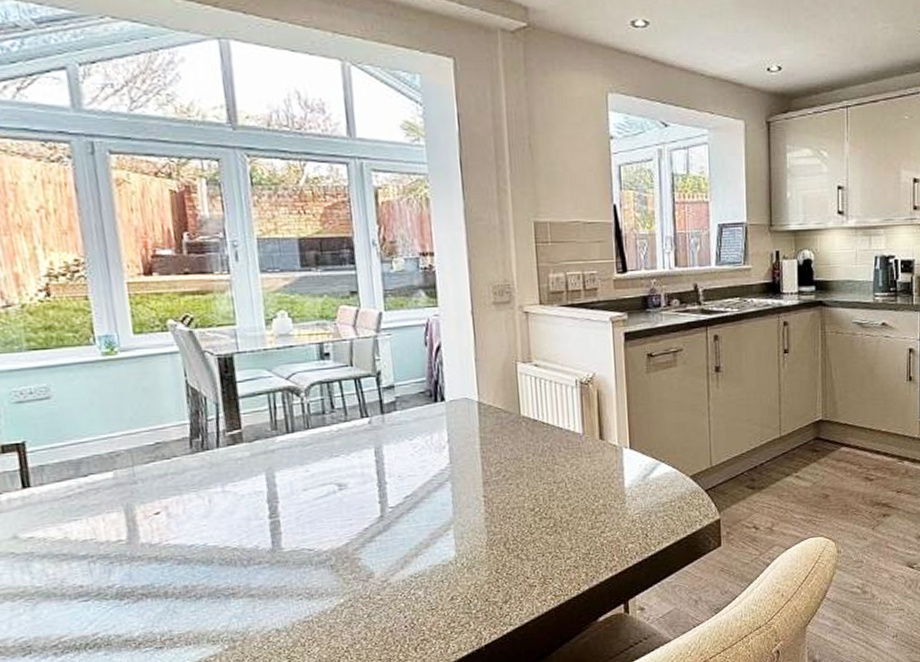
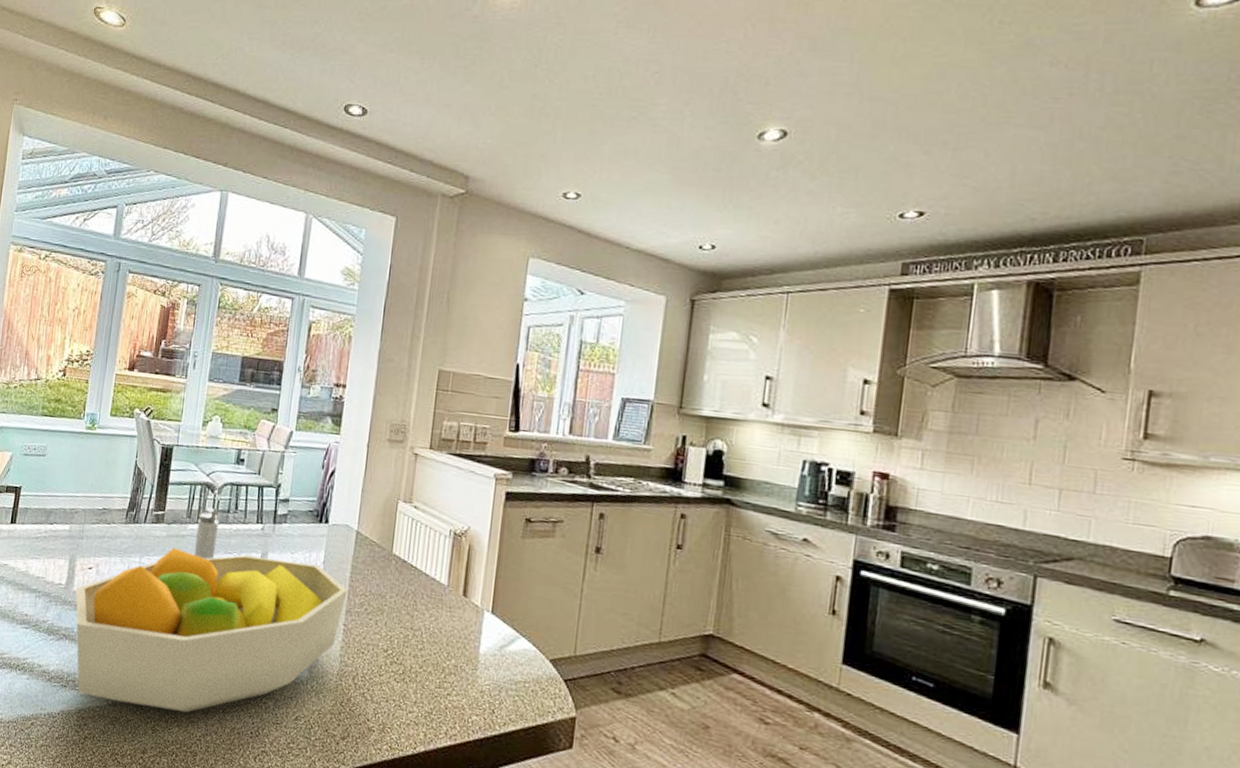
fruit bowl: none [144,445,481,650] -> present [75,547,348,713]
shaker: none [285,413,319,470] -> present [193,507,220,560]

